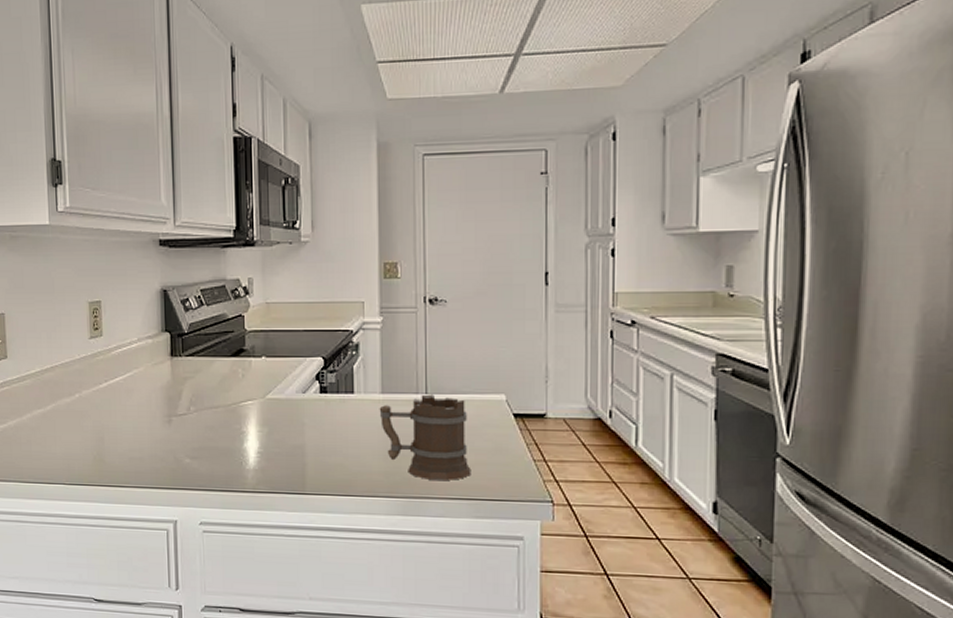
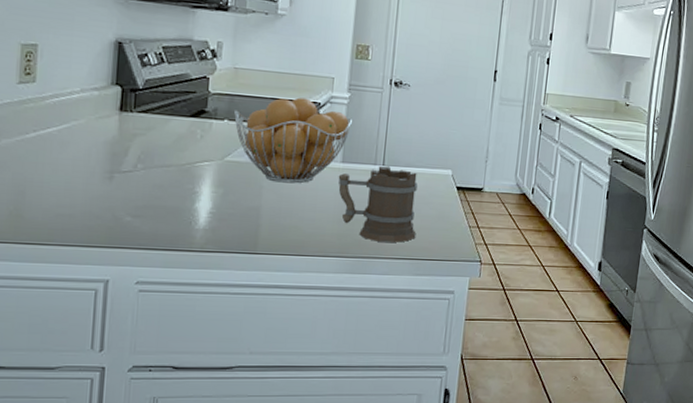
fruit basket: none [271,327,387,419] -> present [234,97,352,184]

